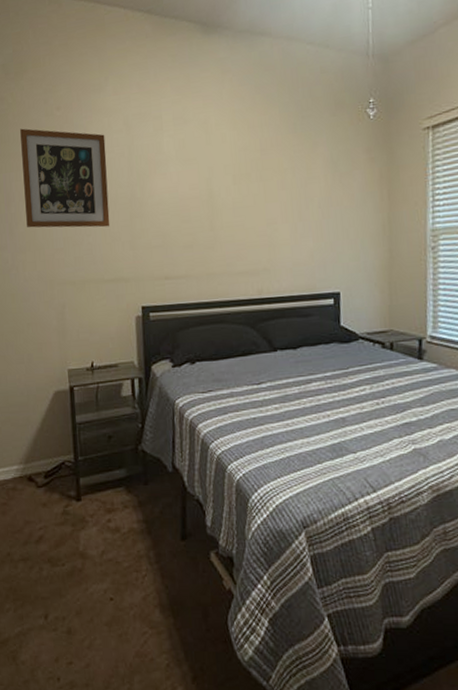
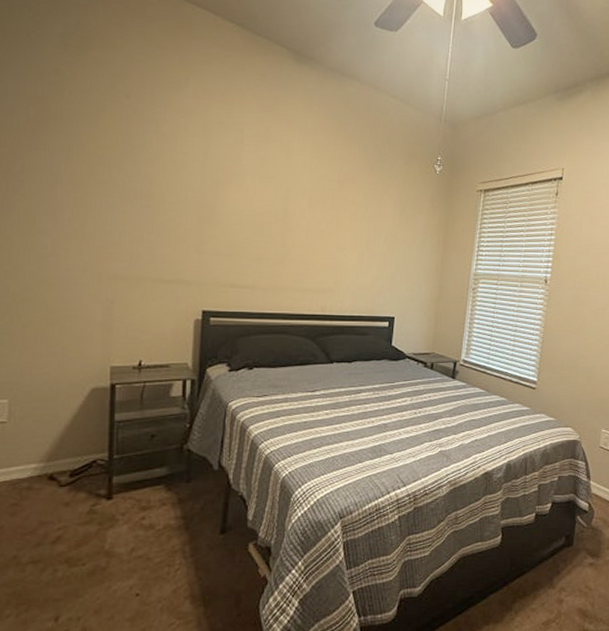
wall art: present [20,128,110,228] -> none [75,108,179,228]

